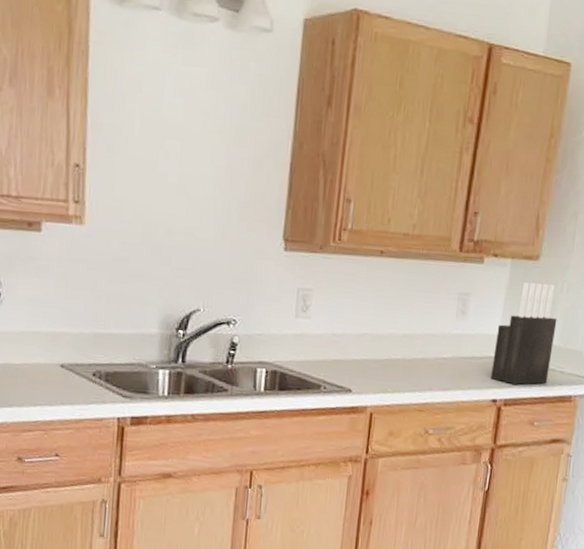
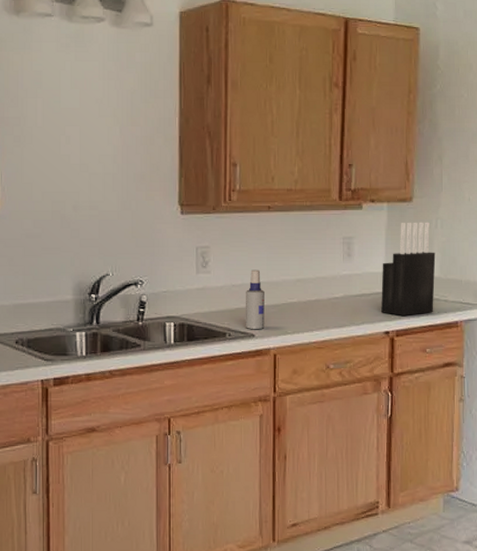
spray bottle: none [342,319,367,385] -> present [245,269,265,329]

